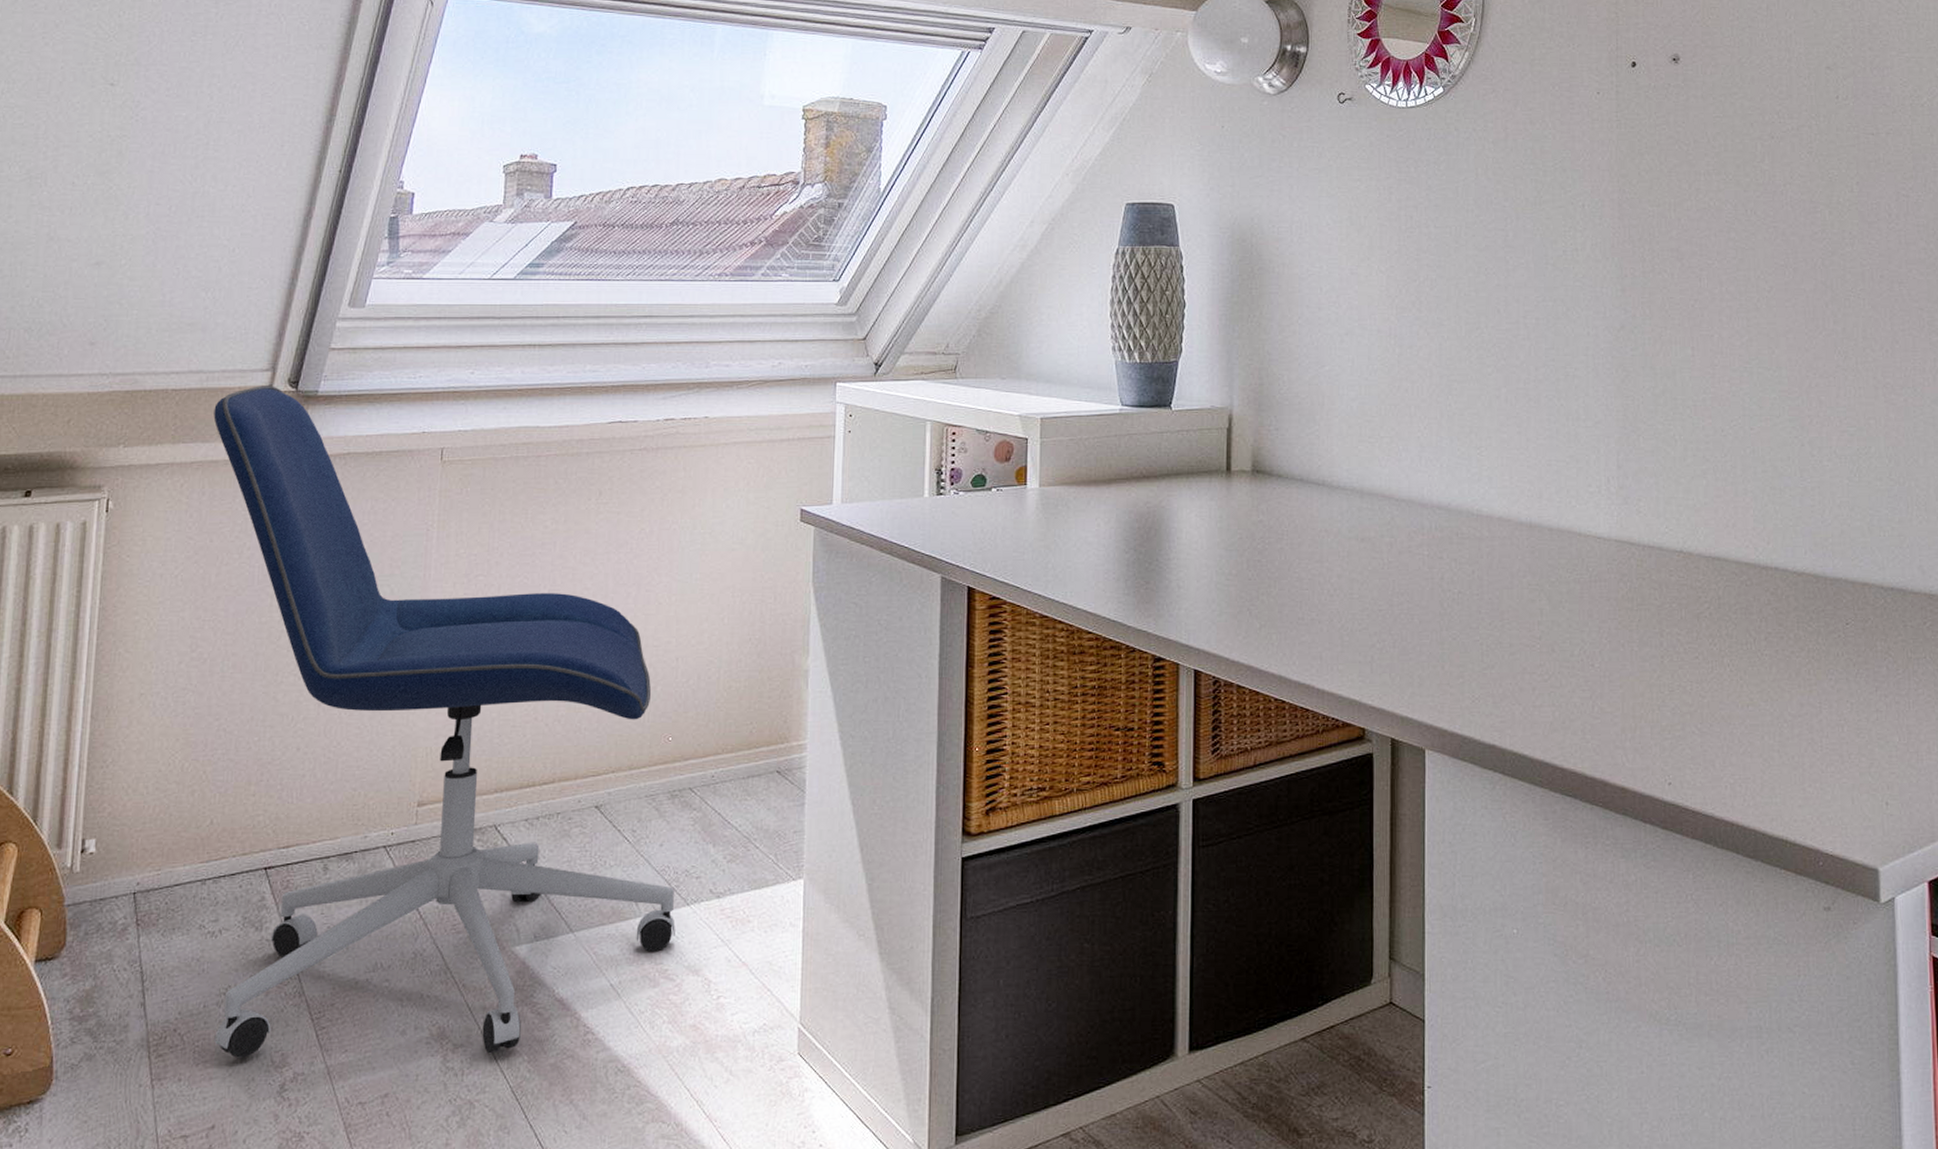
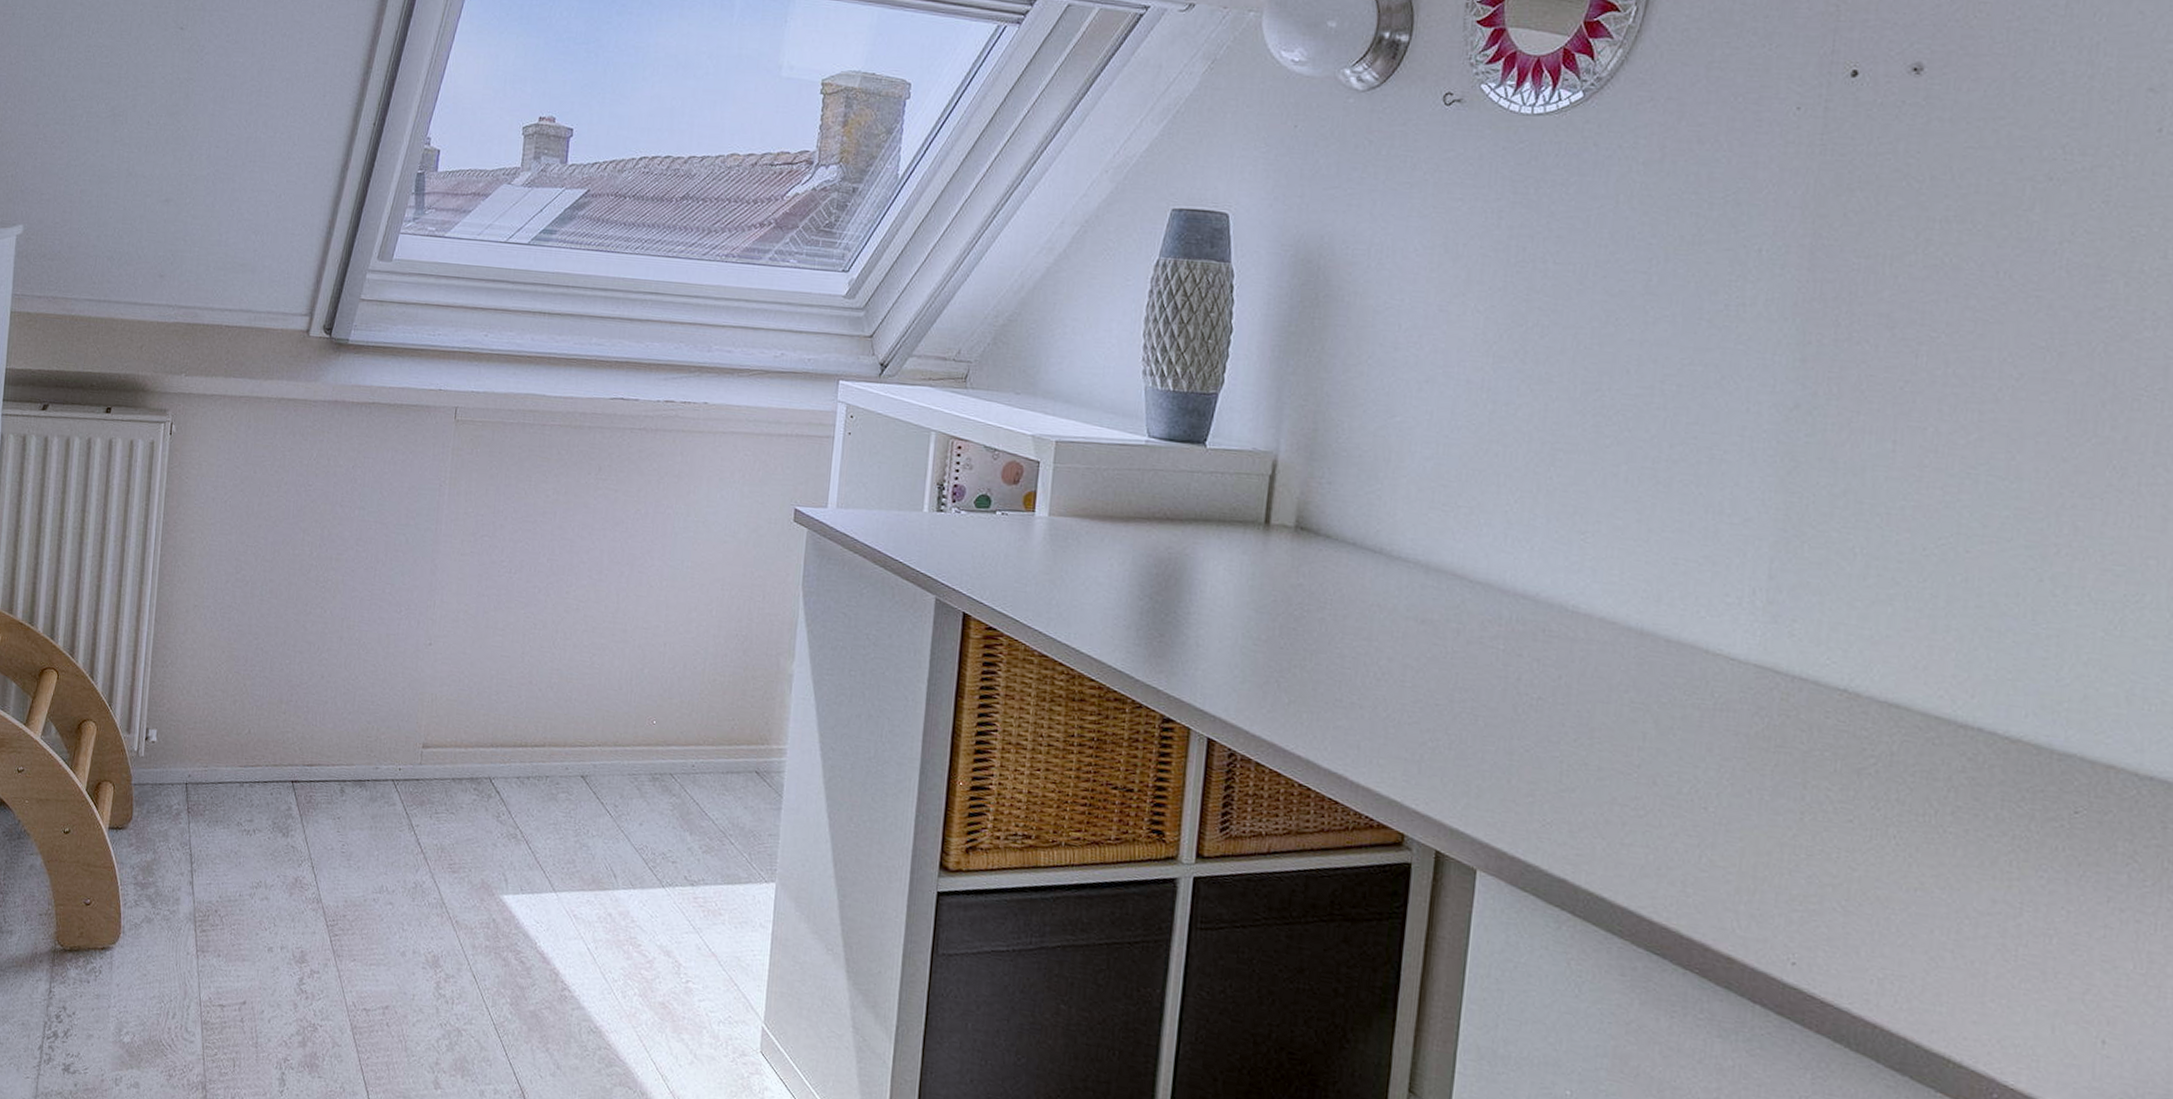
office chair: present [213,386,676,1058] -> none [247,329,651,990]

